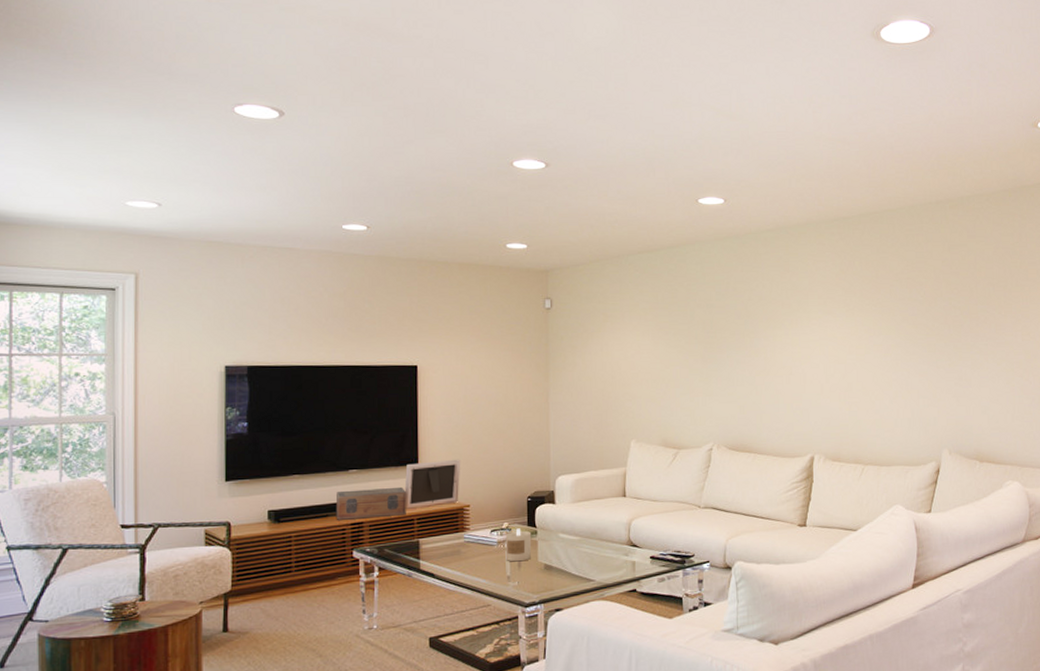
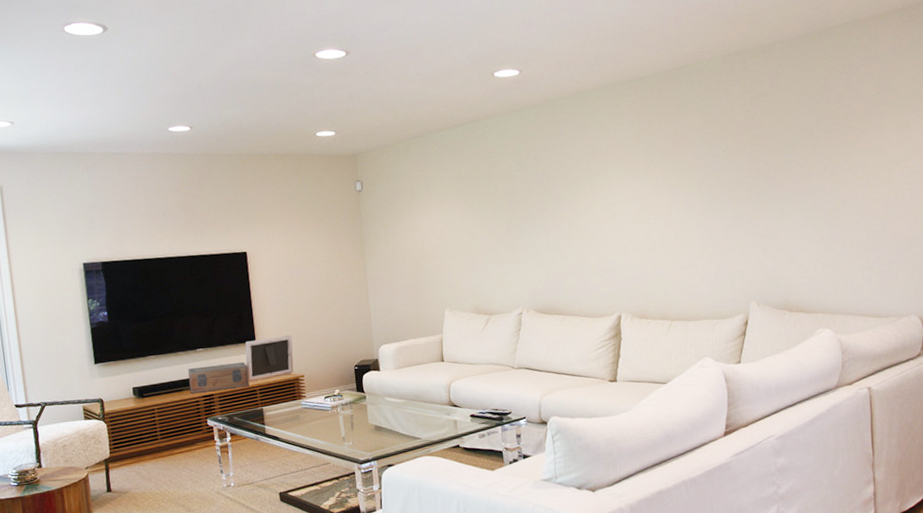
candle: present [505,528,532,562] -> none [337,394,362,425]

